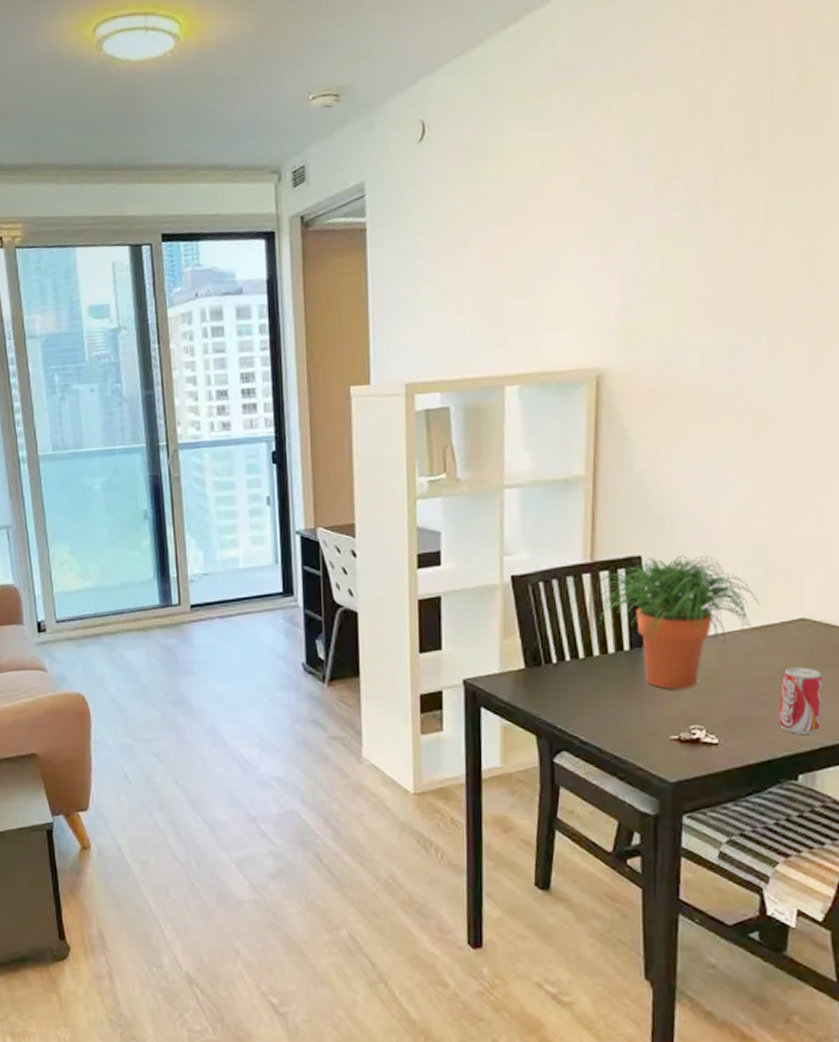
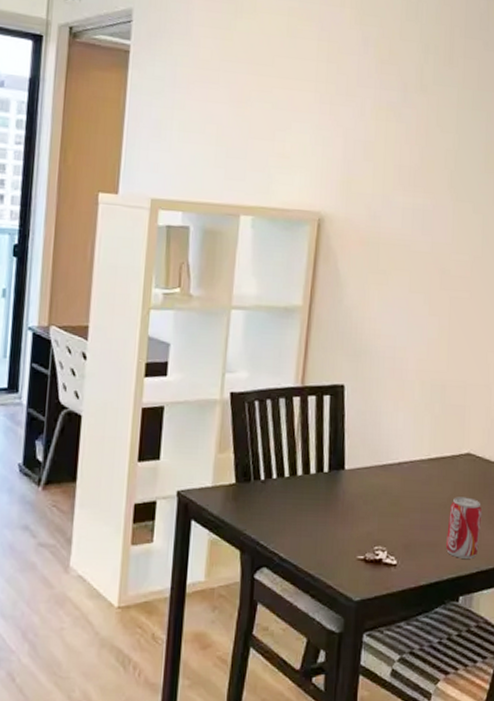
potted plant: present [596,555,760,689] -> none [304,387,436,512]

